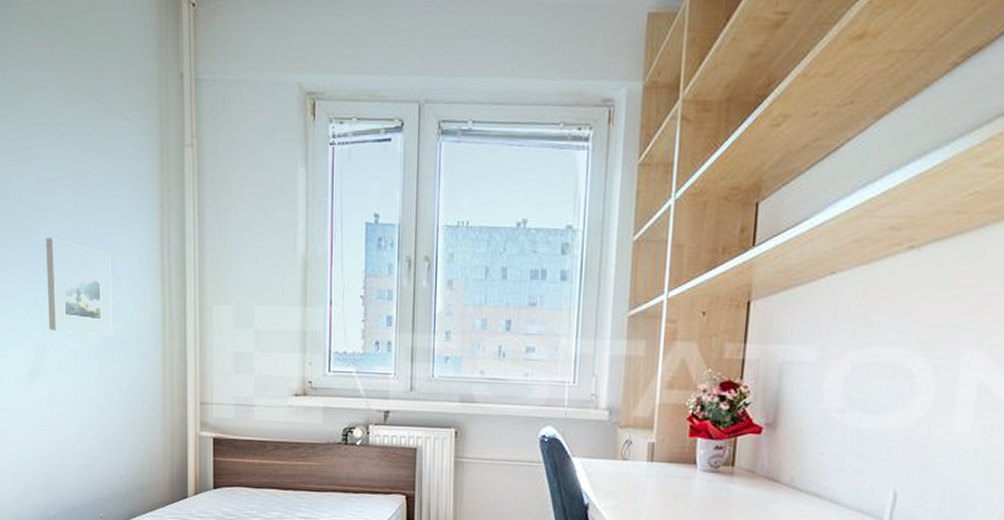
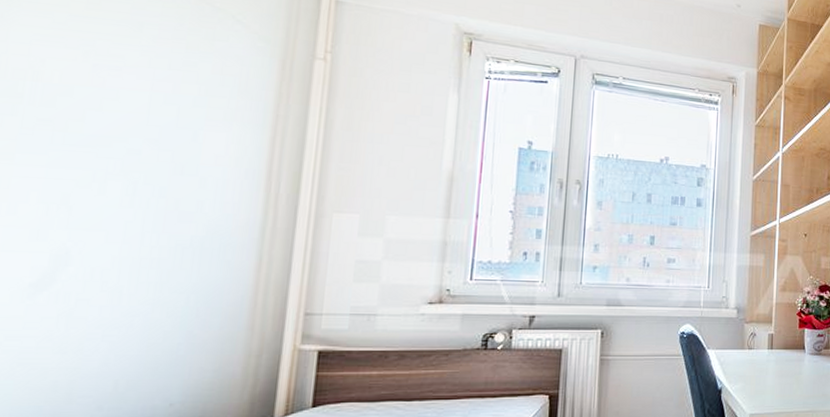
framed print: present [46,238,113,336] -> none [80,130,195,242]

